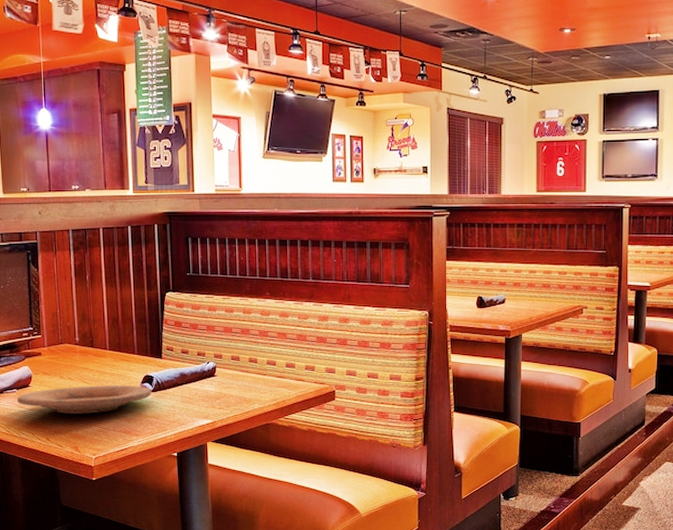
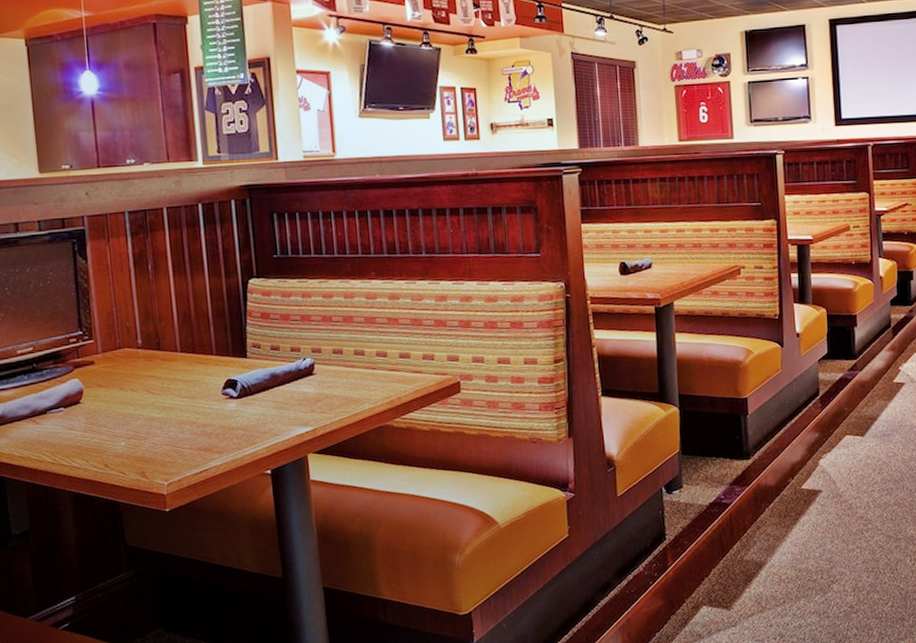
plate: present [16,386,152,414] -> none [64,392,237,433]

